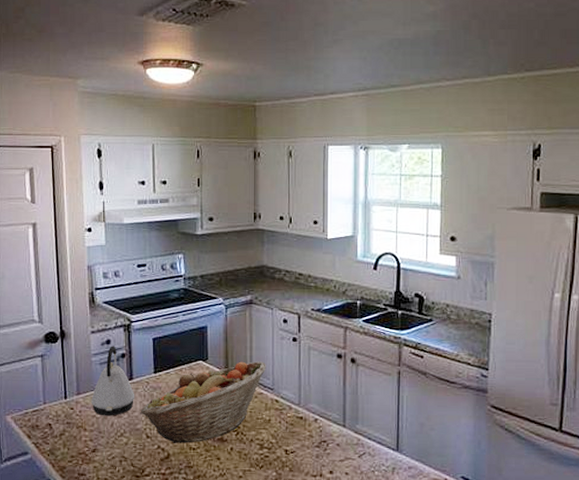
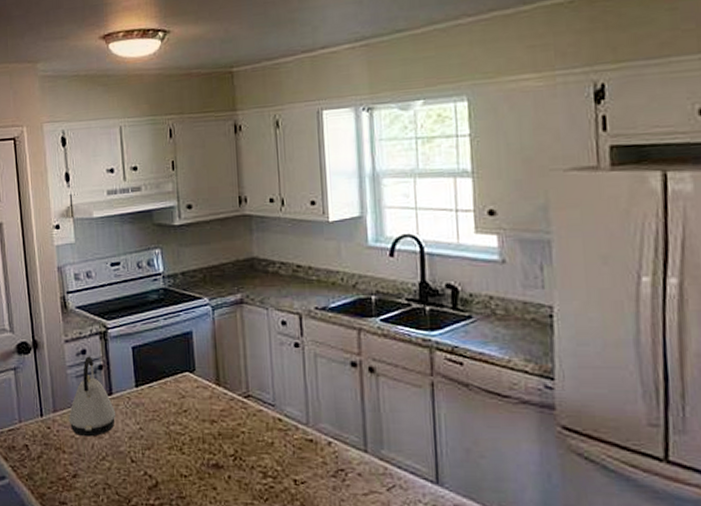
fruit basket: present [140,361,266,443] -> none [122,372,265,470]

